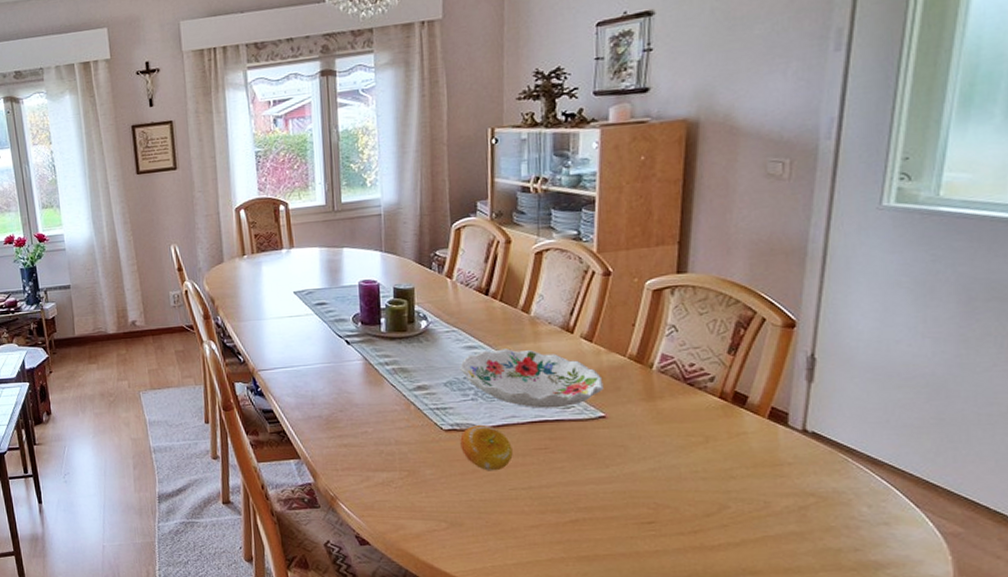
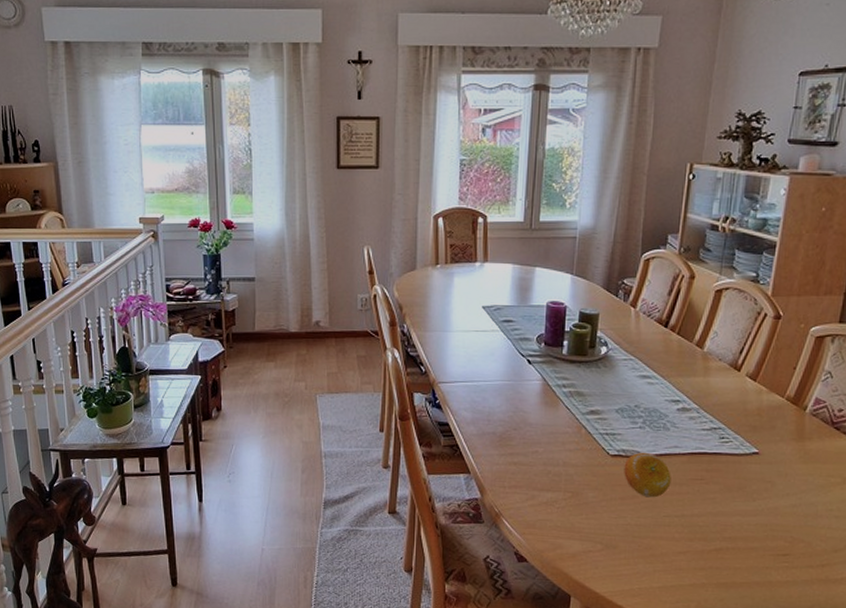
decorative bowl: present [460,349,604,409] -> none [632,380,761,442]

